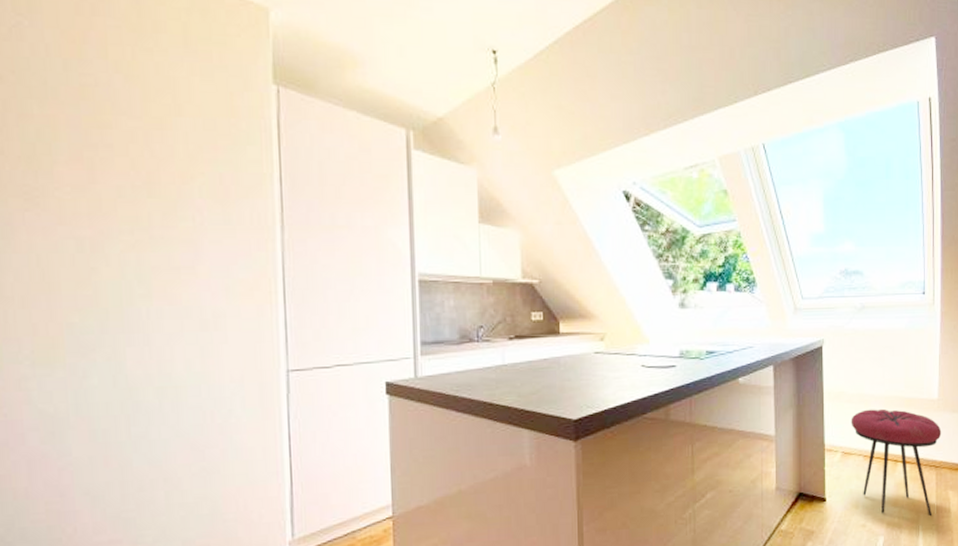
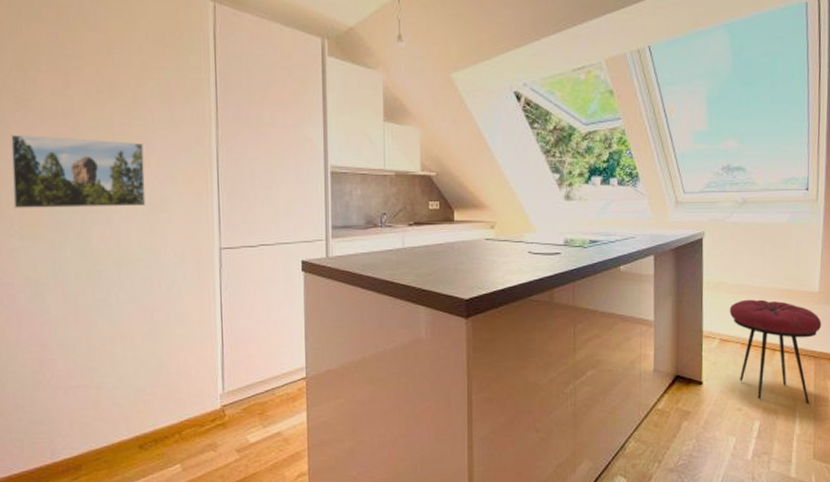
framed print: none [17,238,194,330] -> present [10,134,146,210]

